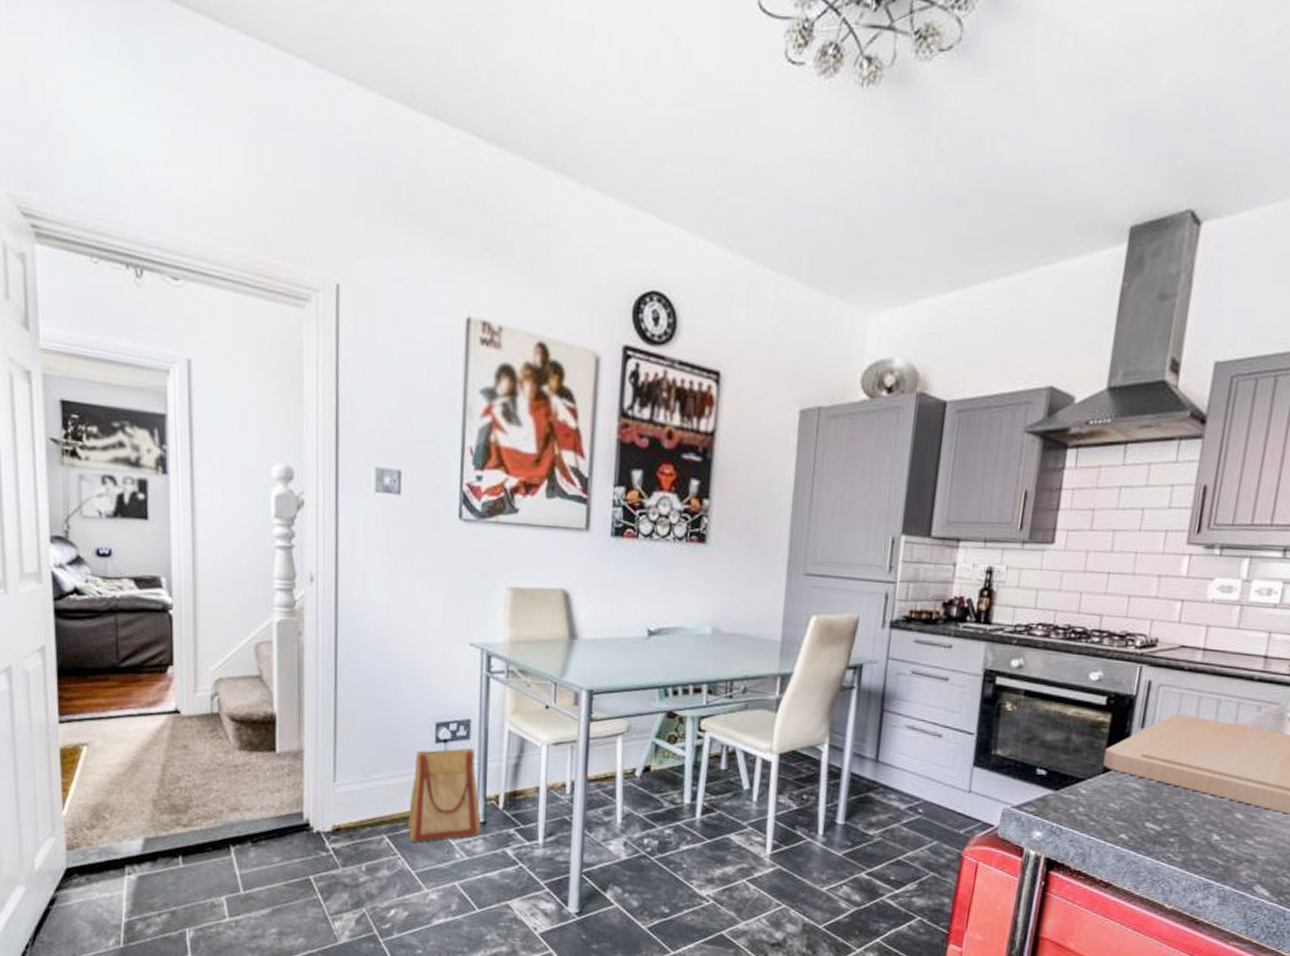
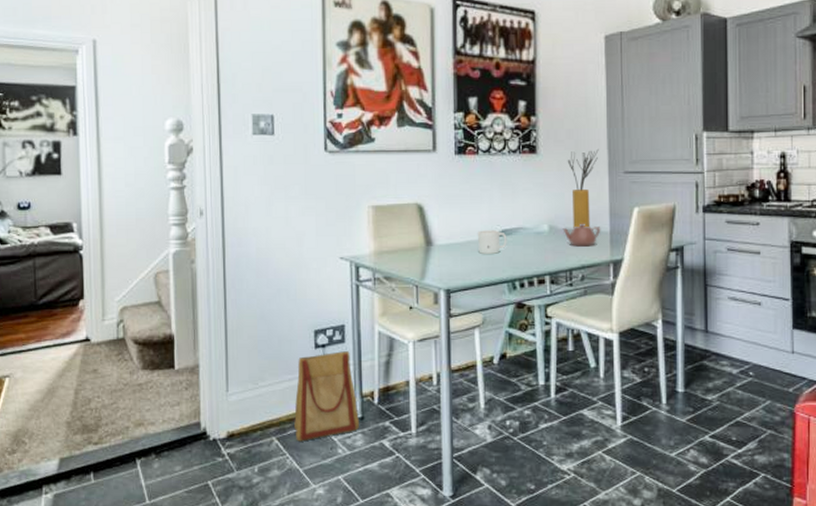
mug: none [628,626,663,656] -> present [477,230,507,255]
teapot: none [727,628,772,656] -> present [563,223,601,247]
vase: none [740,544,779,633] -> present [567,148,599,228]

